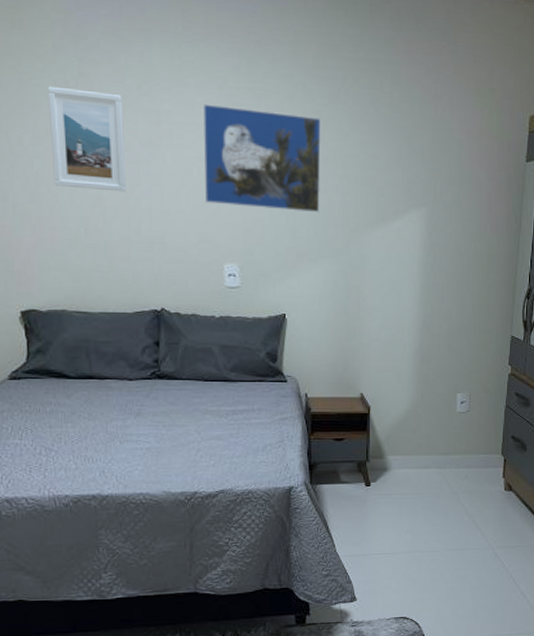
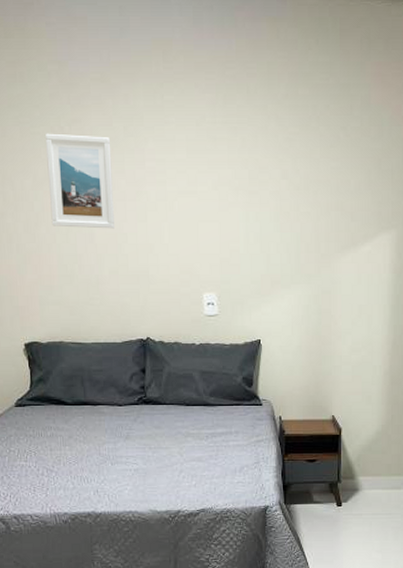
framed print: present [203,103,322,213] -> none [183,140,294,240]

